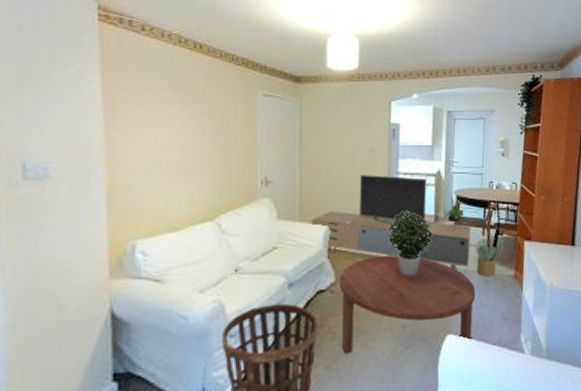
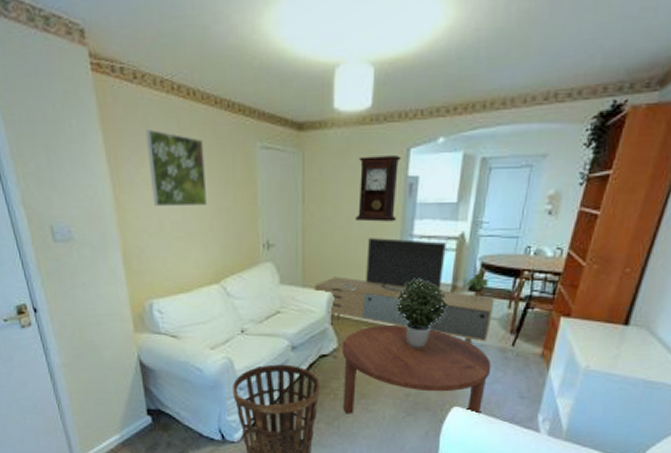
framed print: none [148,74,207,145] -> present [146,130,208,207]
pendulum clock: none [347,106,385,161] -> present [354,156,402,222]
potted plant: present [476,244,497,277] -> none [496,318,524,353]

